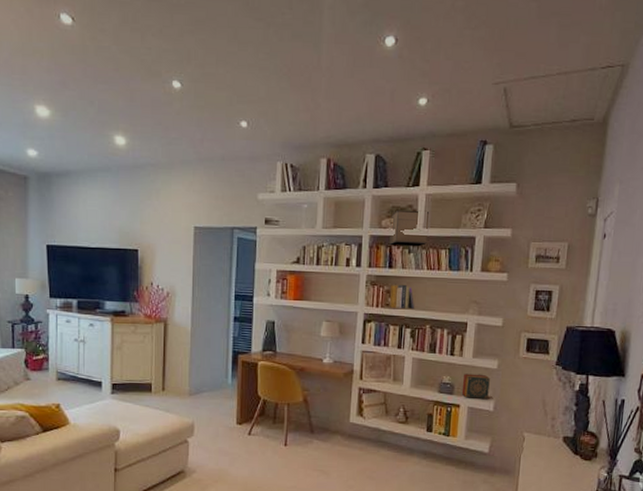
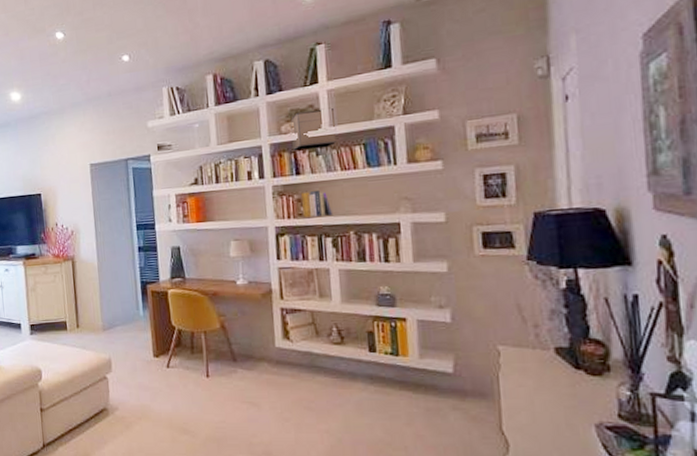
decorative box: present [461,373,491,400] -> none [405,280,442,310]

